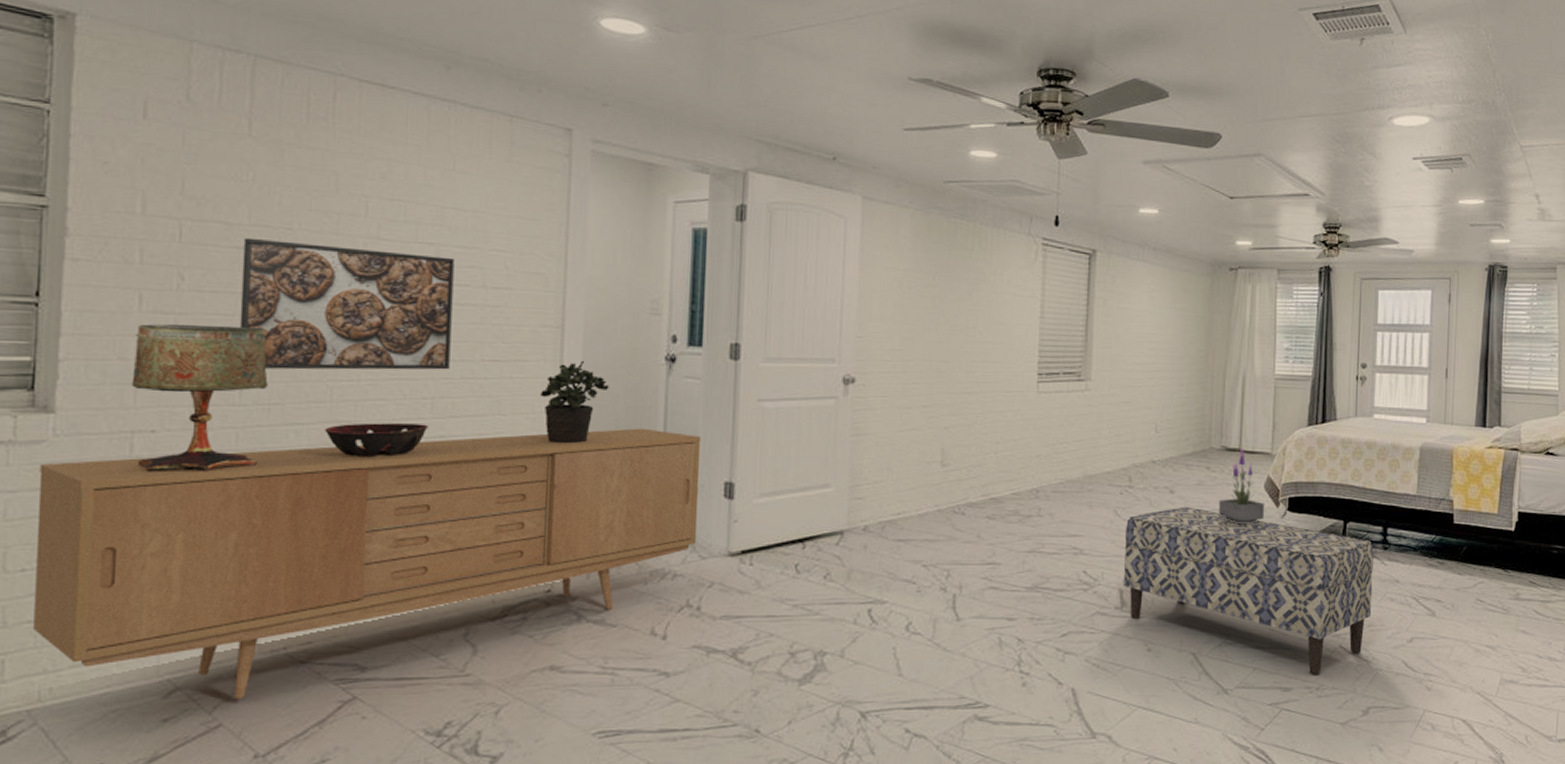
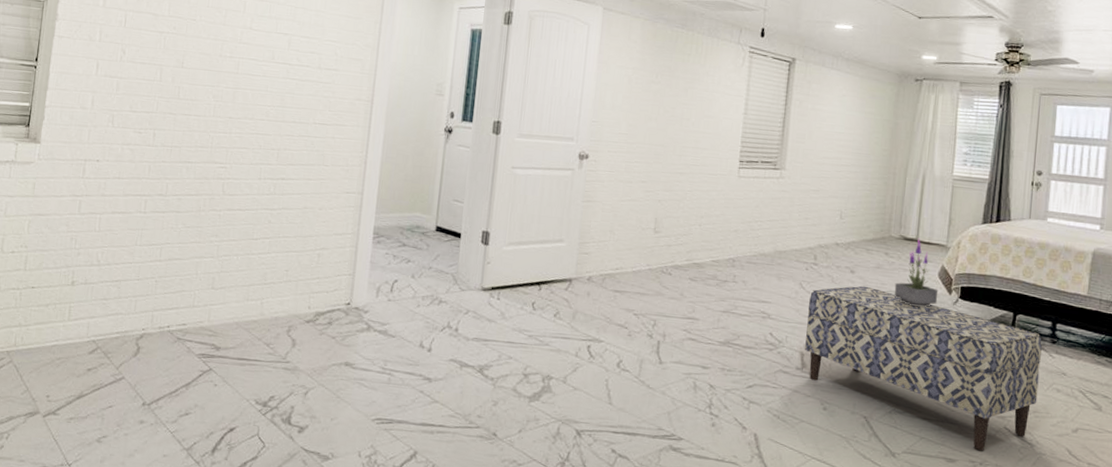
sideboard: present [33,428,701,700] -> none [15,178,467,361]
table lamp: present [131,324,268,472] -> none [86,84,174,193]
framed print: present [239,237,455,370] -> none [157,25,301,129]
decorative bowl: present [324,422,429,458] -> none [205,164,275,191]
potted plant: present [539,360,609,444] -> none [352,127,402,192]

